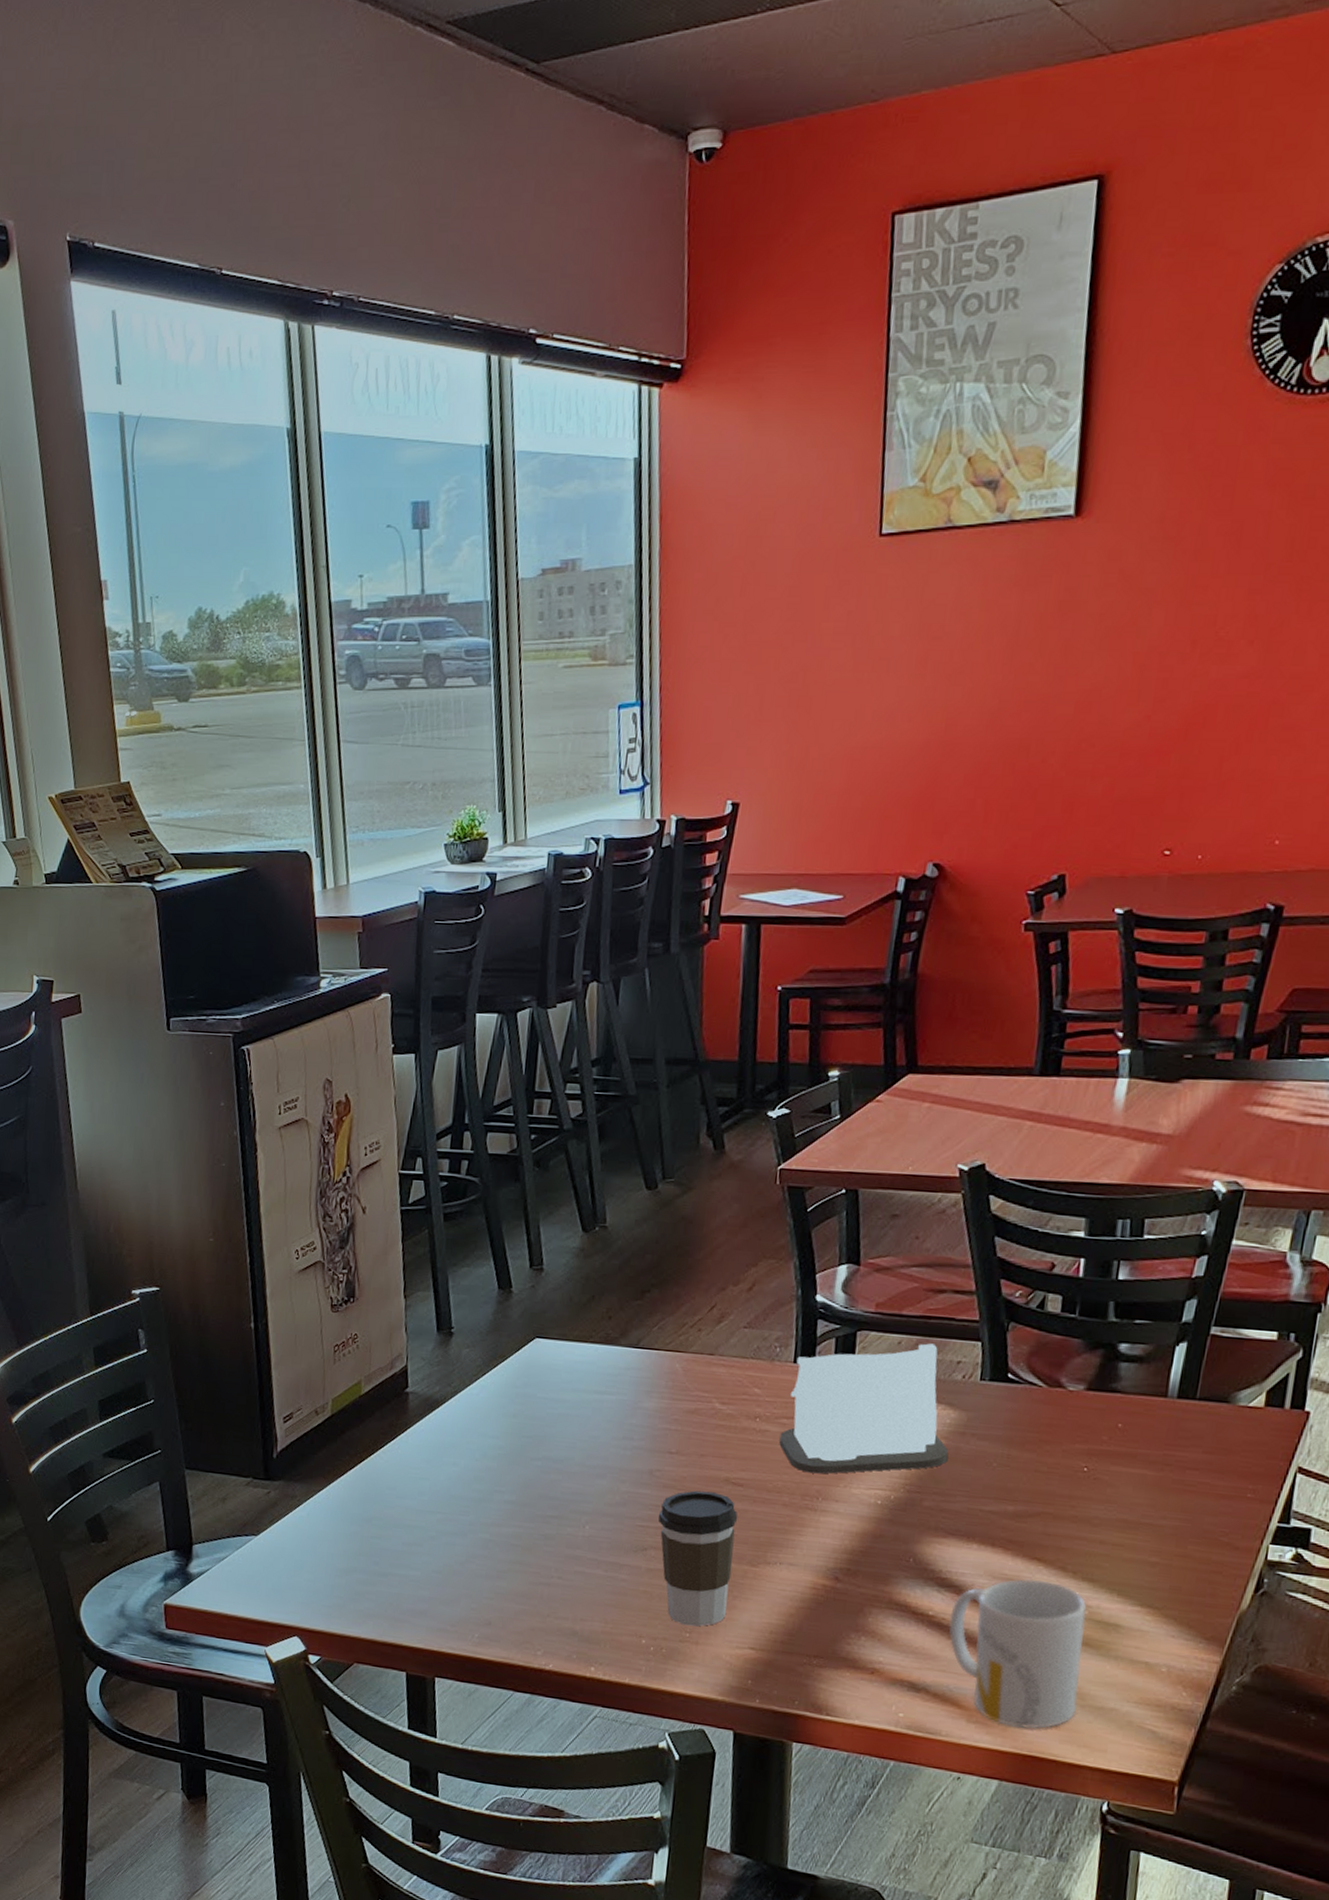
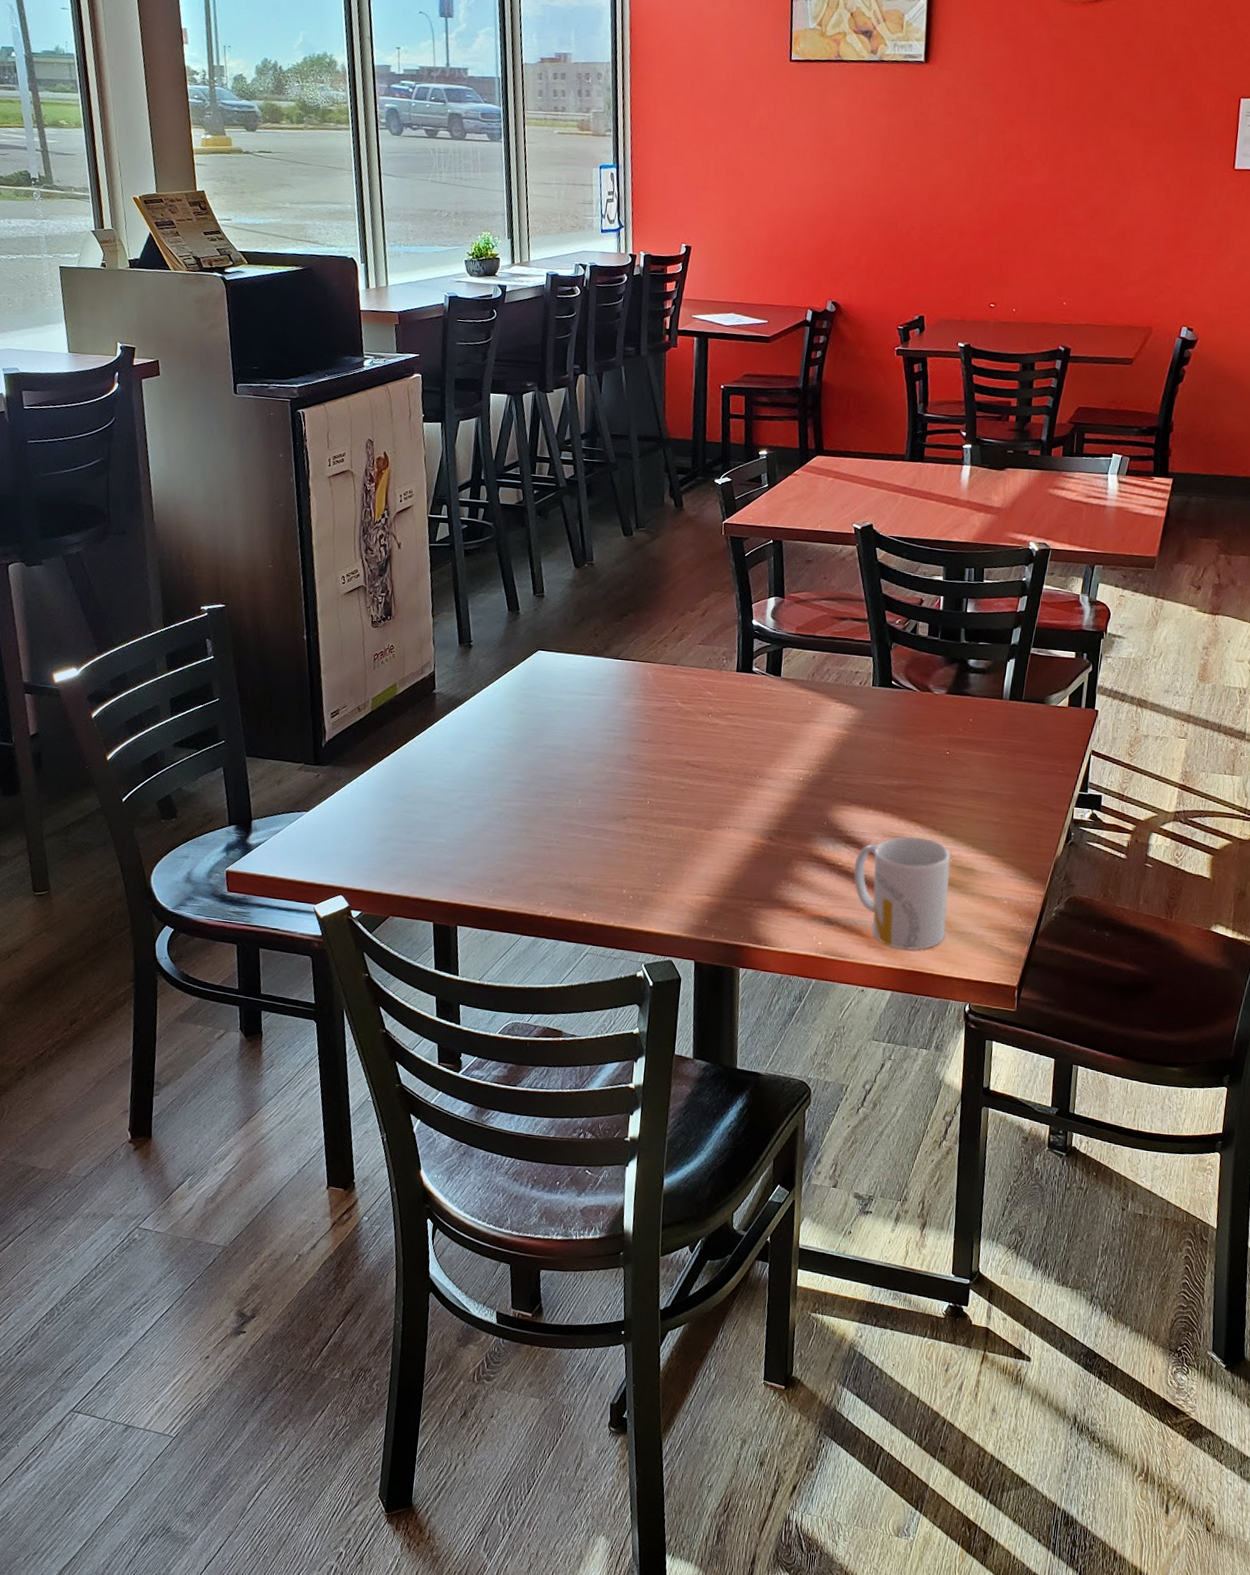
coffee cup: present [658,1490,738,1627] -> none [635,771,696,879]
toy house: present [779,1343,949,1474] -> none [726,658,851,758]

